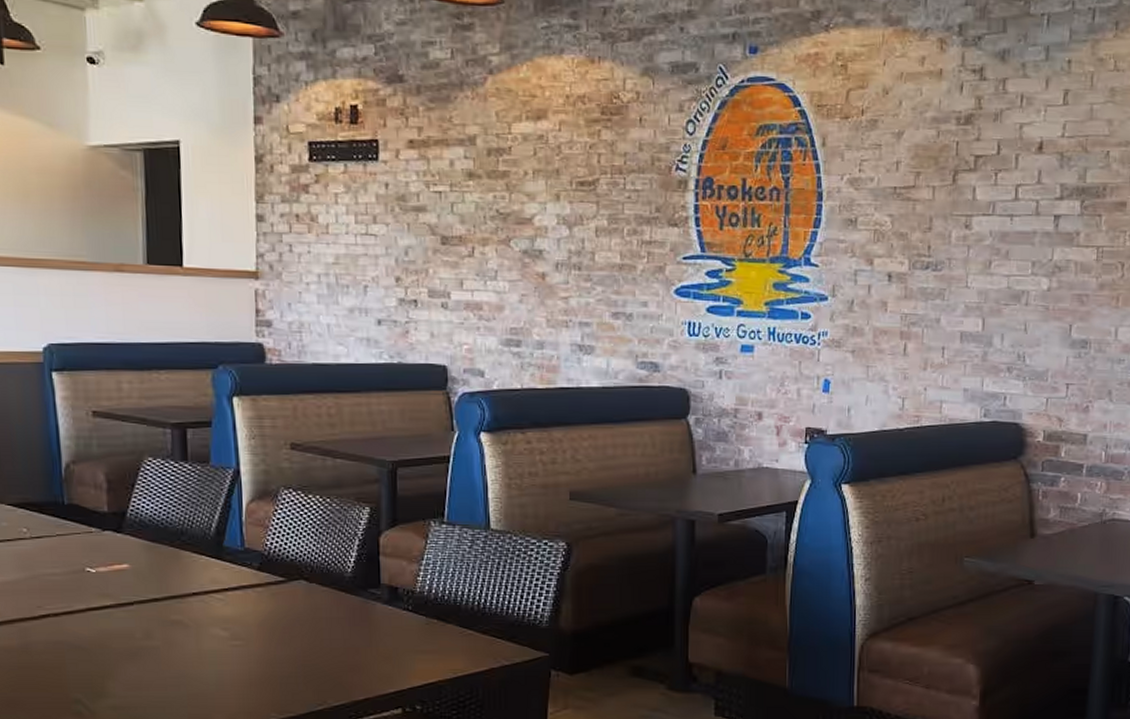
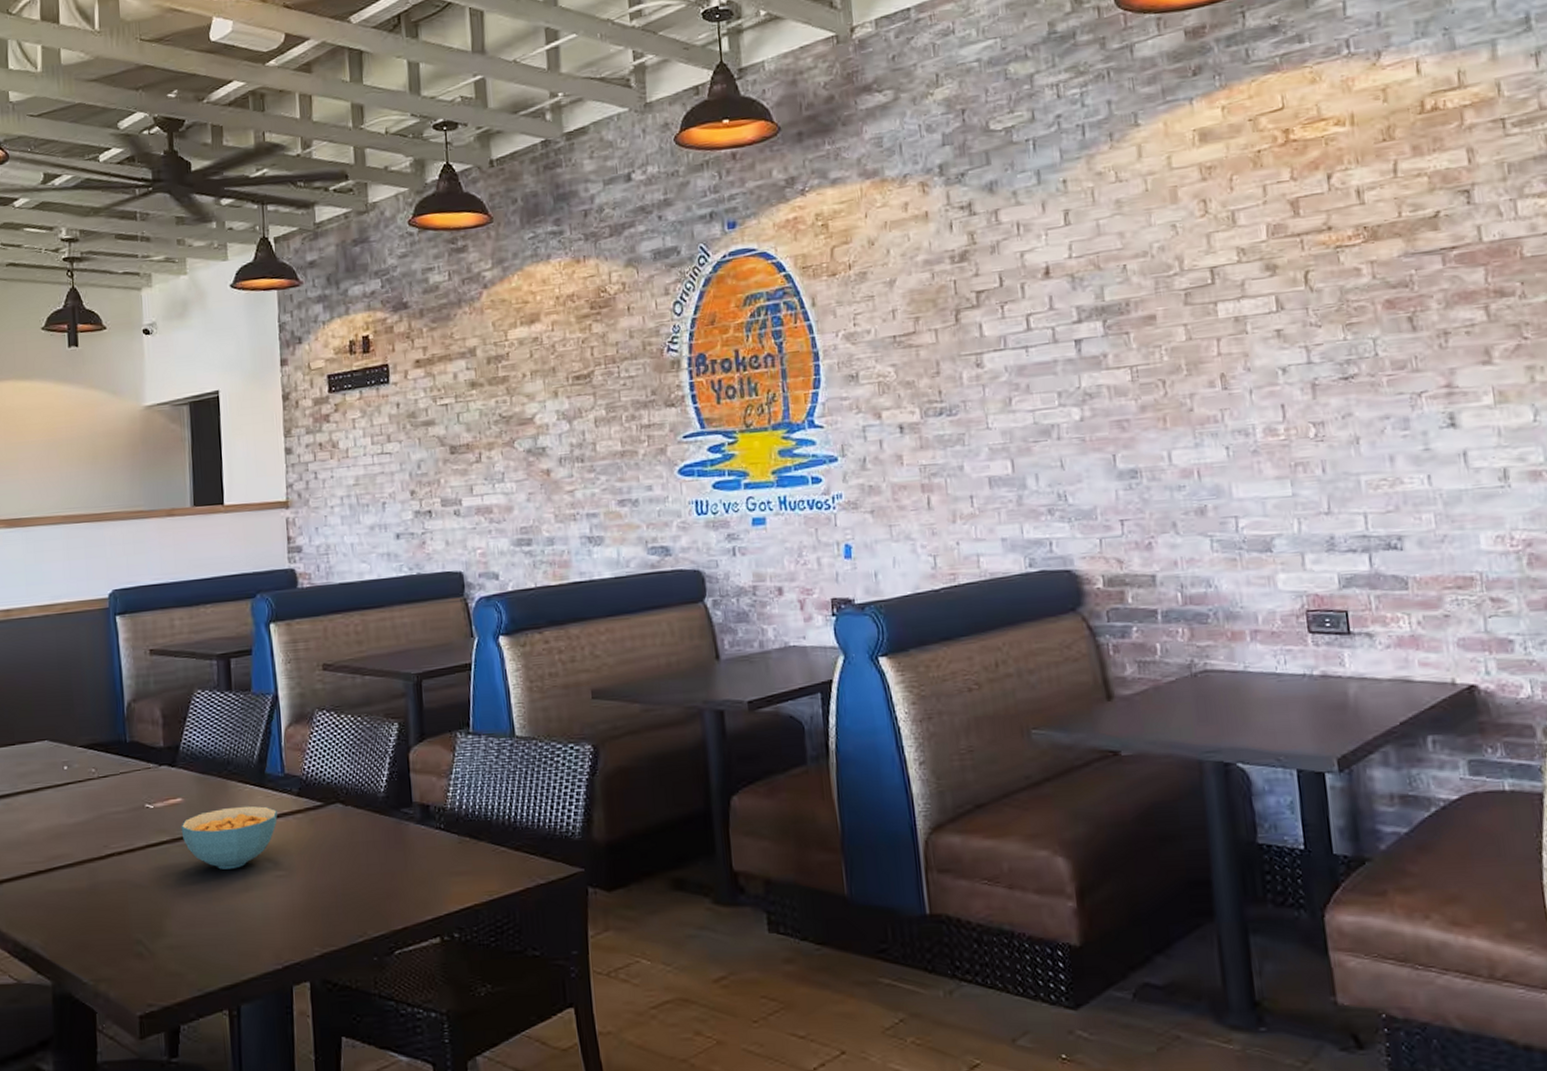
cereal bowl: none [127,576,235,636] -> present [181,805,278,870]

